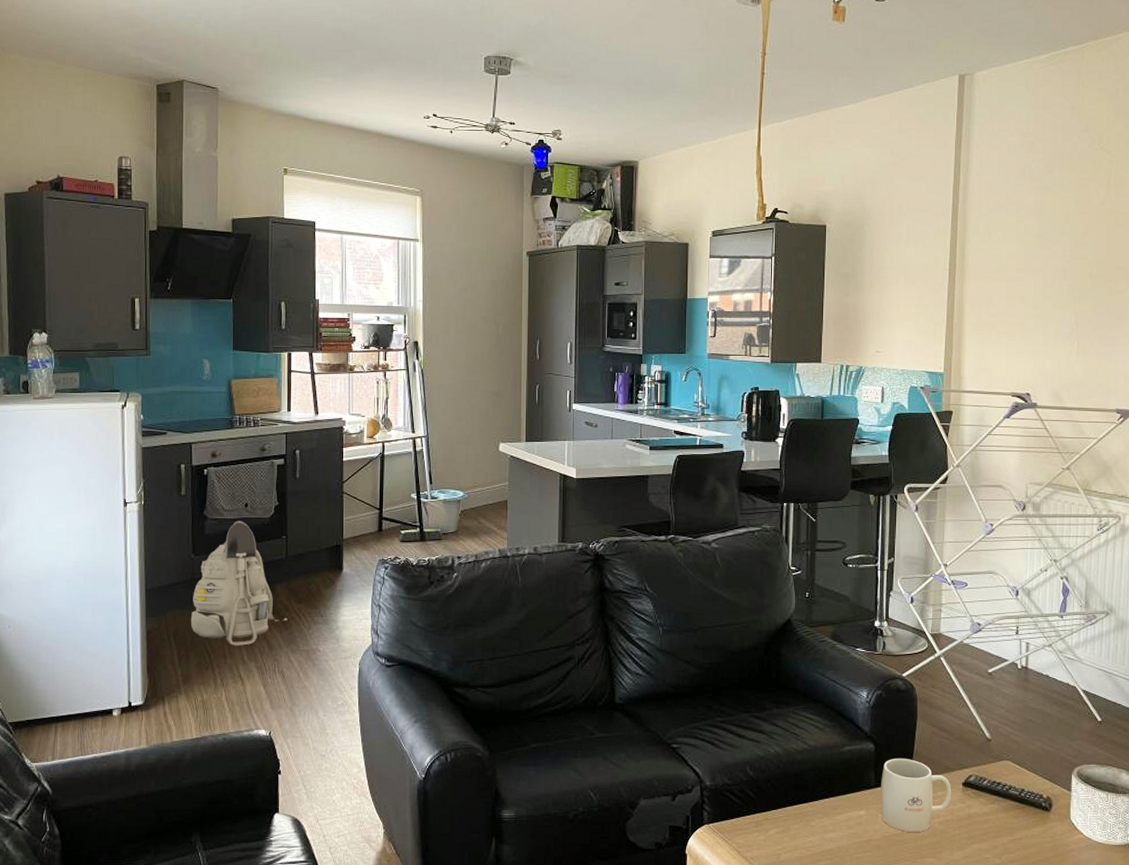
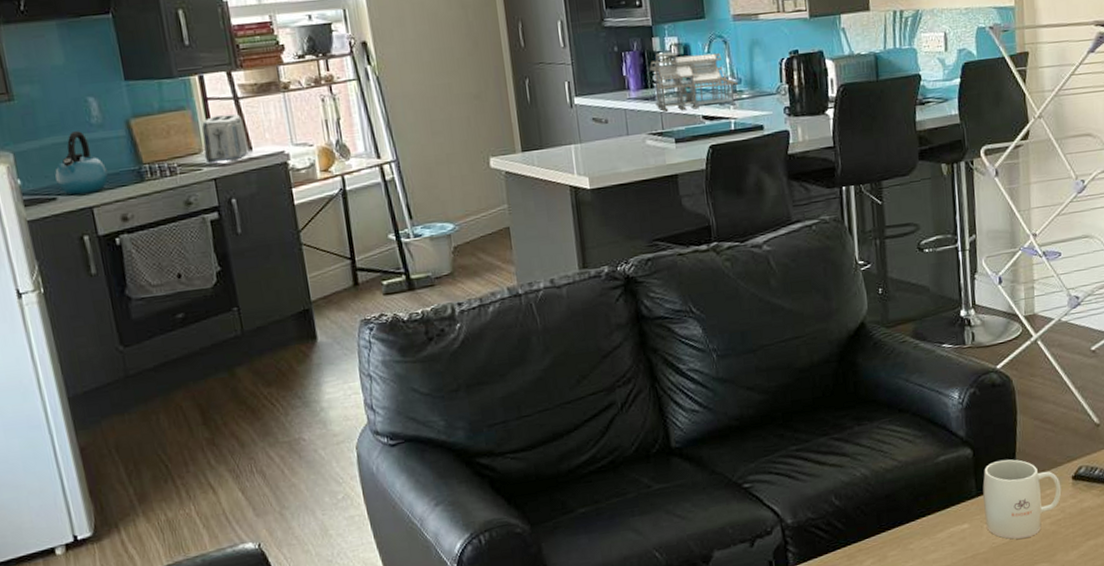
kettle: none [169,384,207,433] -> present [55,131,108,196]
backpack: present [190,521,288,646] -> none [130,296,258,450]
toaster: none [281,384,316,422] -> present [201,114,249,164]
dish rack: none [636,376,706,426] -> present [649,52,738,112]

